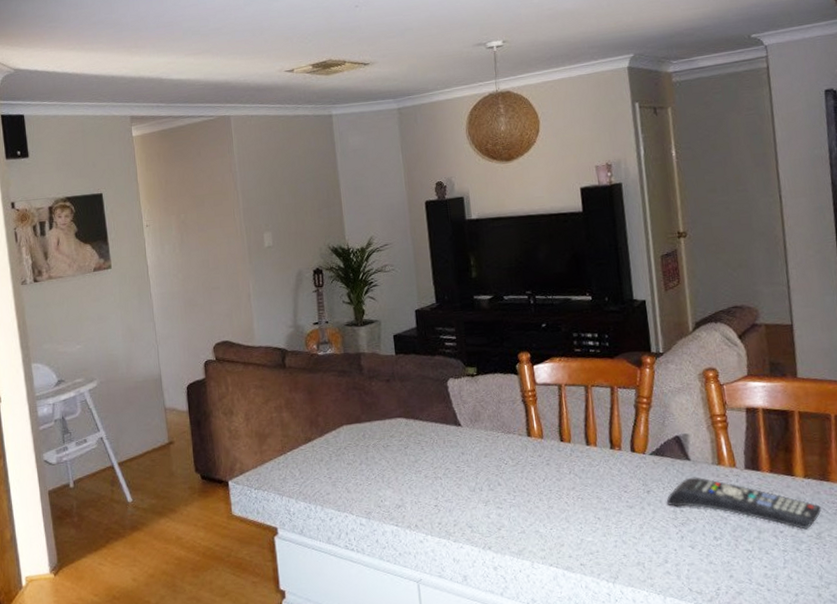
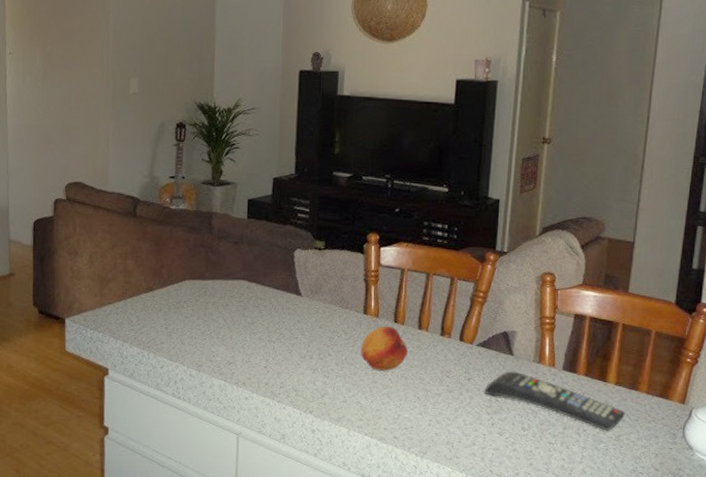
fruit: none [530,446,580,495] -> present [360,326,408,371]

